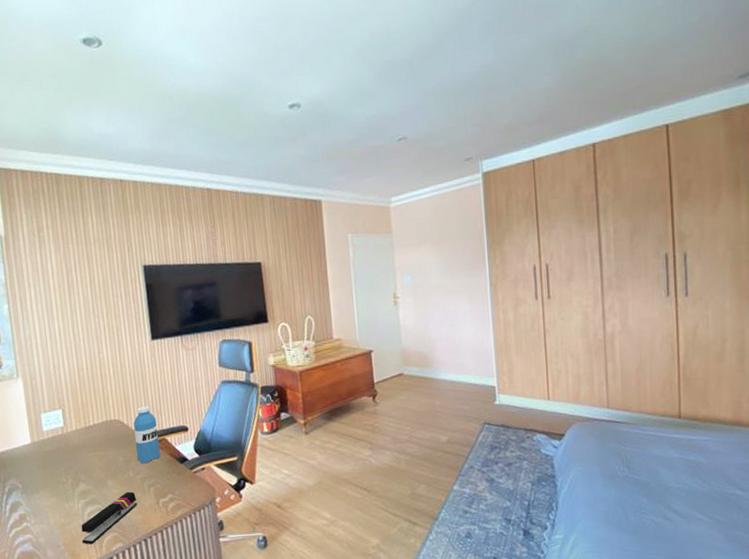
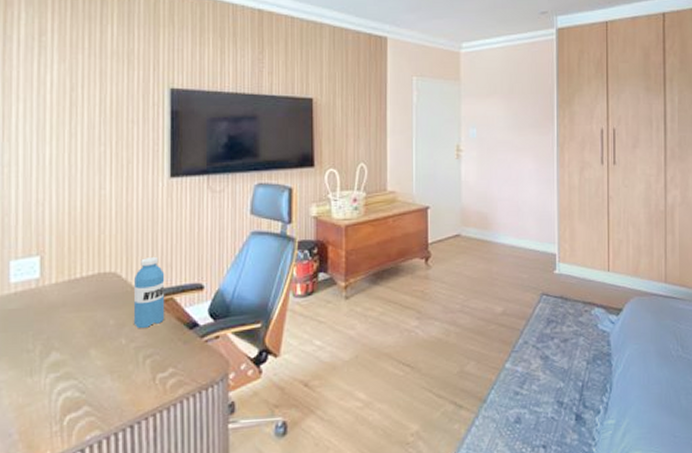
stapler: present [81,491,138,545] -> none [44,364,127,433]

